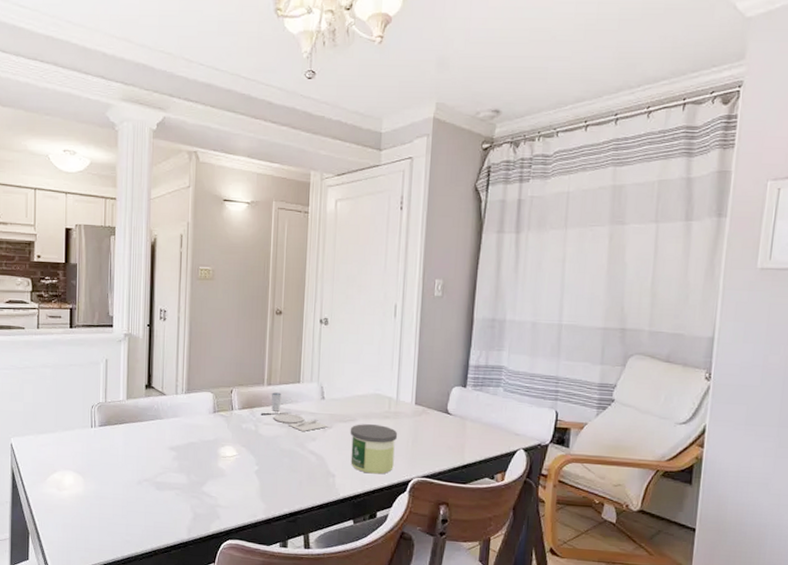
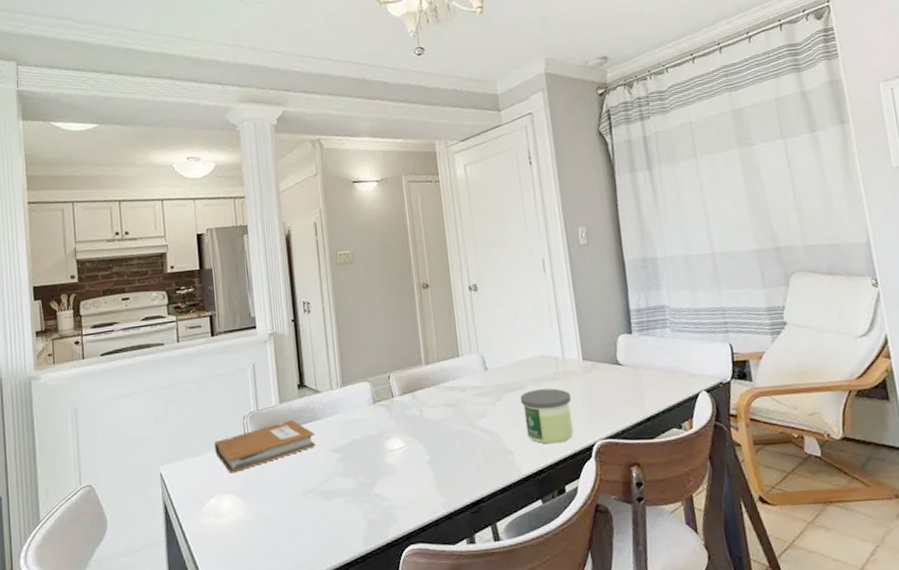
notebook: none [63,416,156,454] -> present [214,420,316,474]
place setting: present [260,392,328,431] -> none [423,370,496,409]

